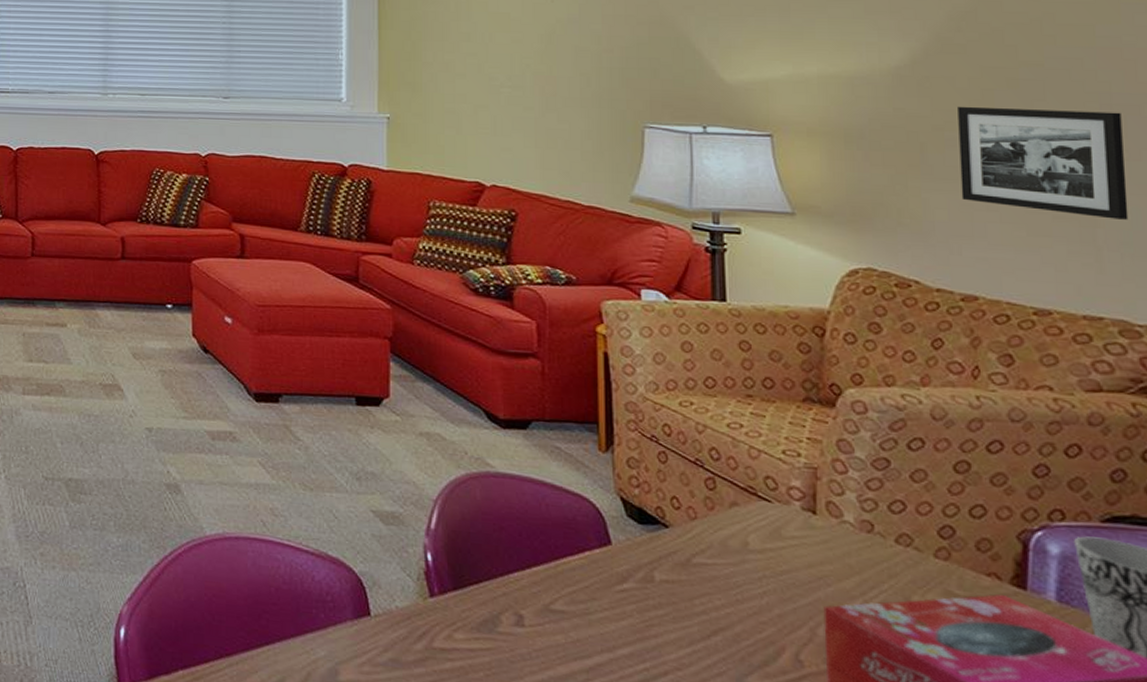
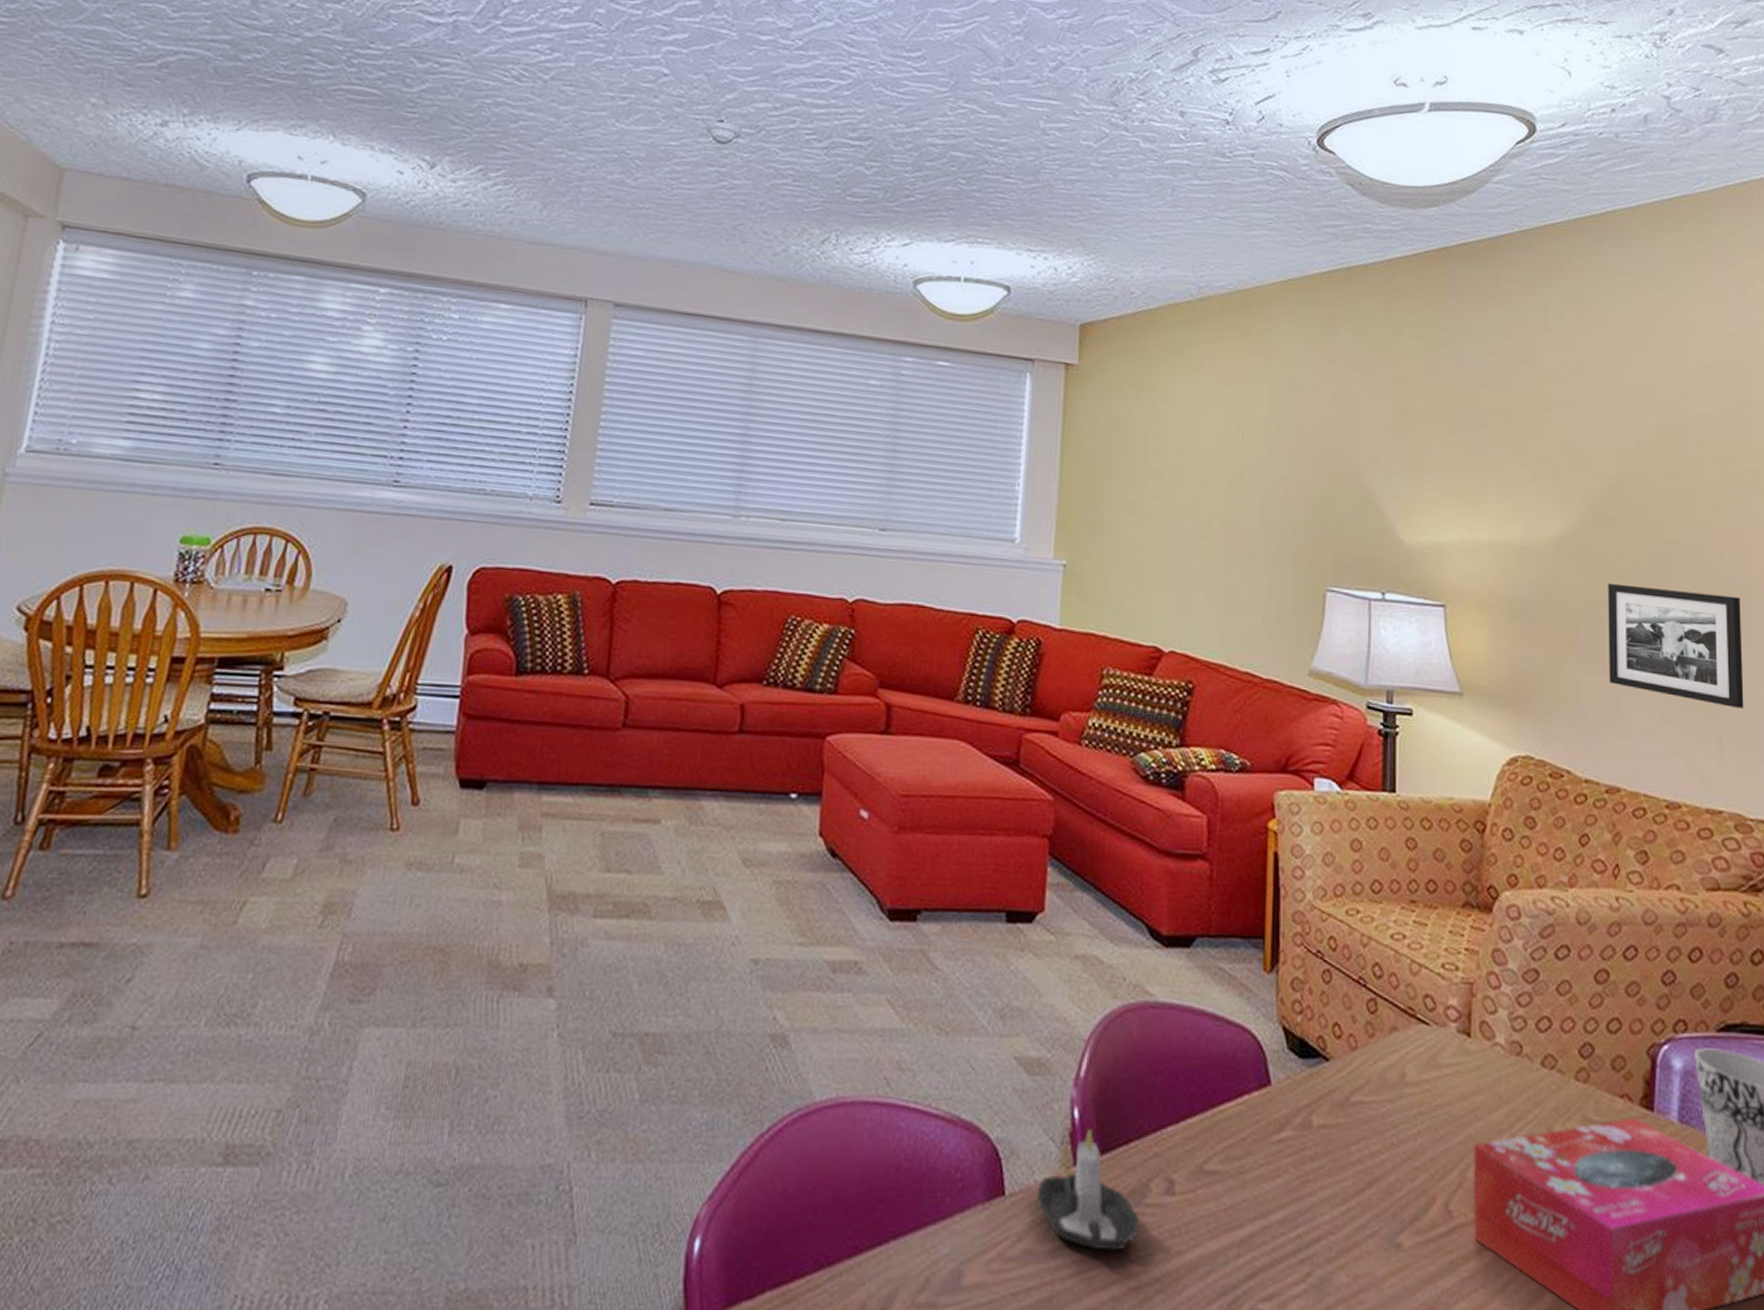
candle: none [398,569,493,667] -> present [1036,1128,1140,1251]

